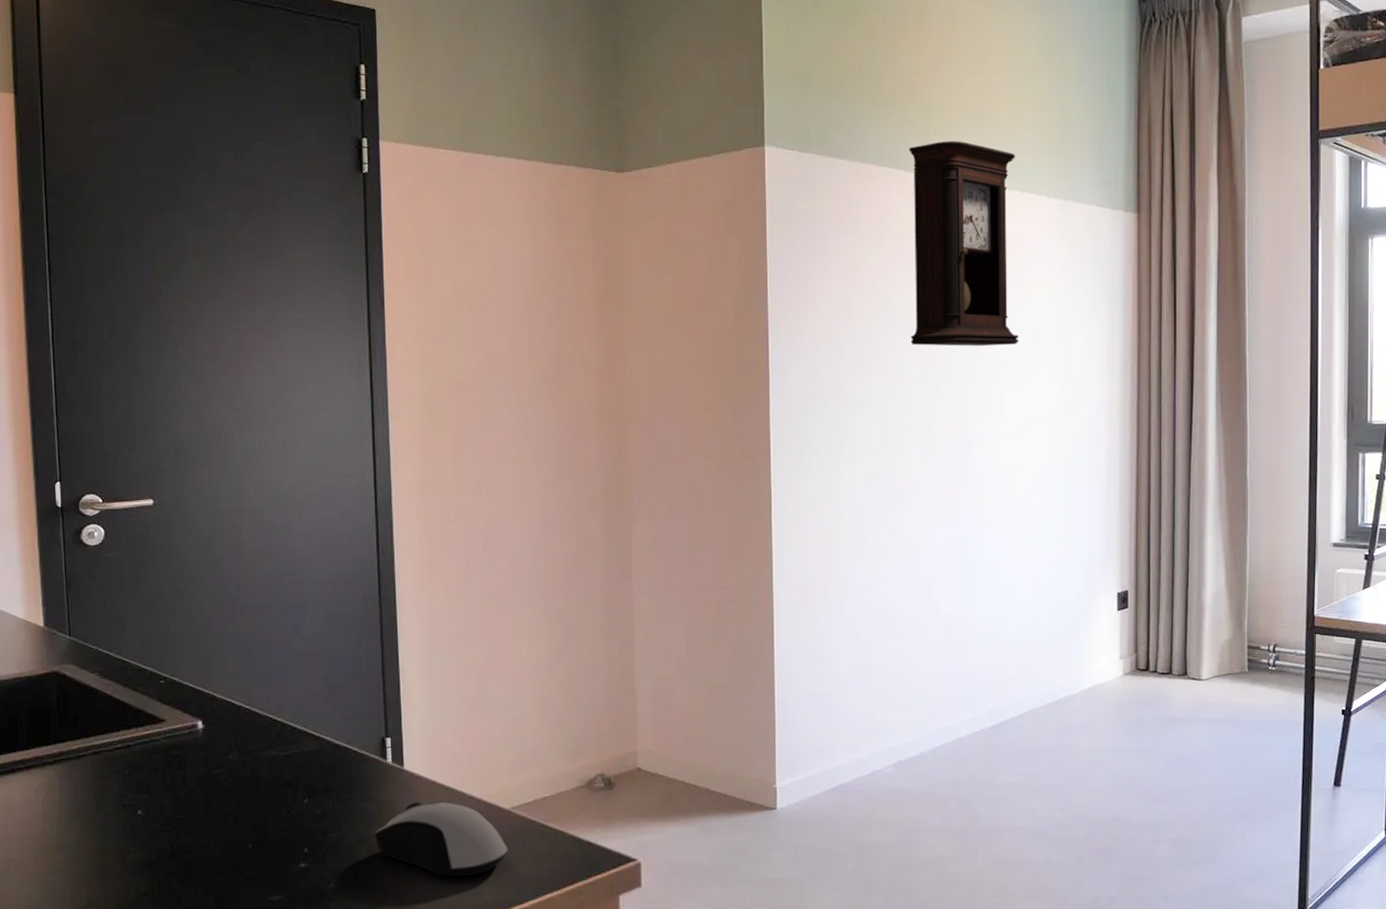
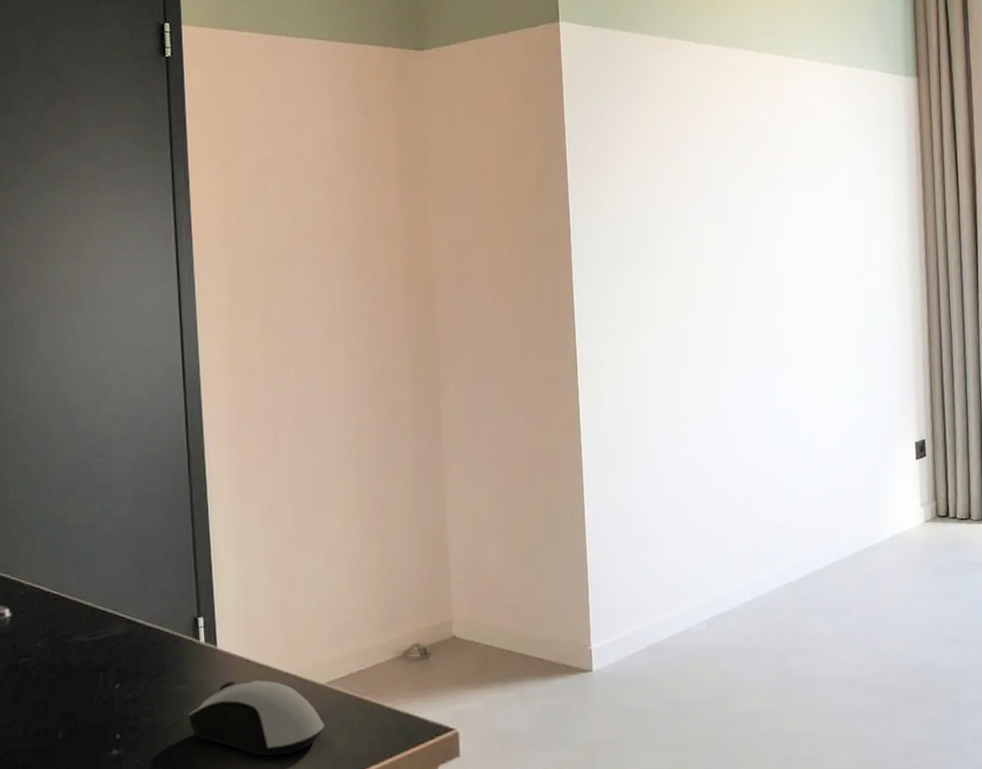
pendulum clock: present [909,140,1019,346] -> none [698,12,811,209]

